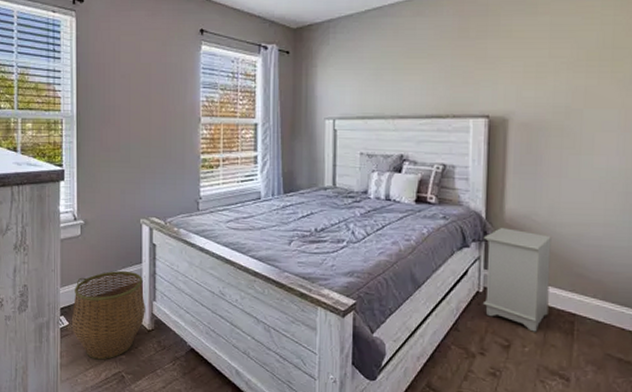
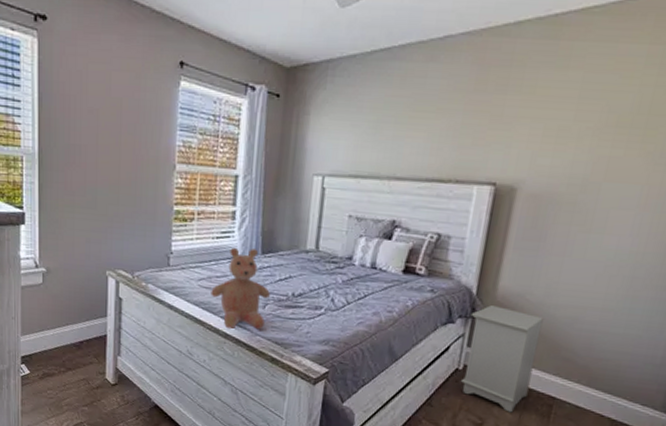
basket: present [71,270,145,360] -> none [32,322,109,410]
stuffed animal: none [239,189,294,268] -> present [211,247,270,330]

